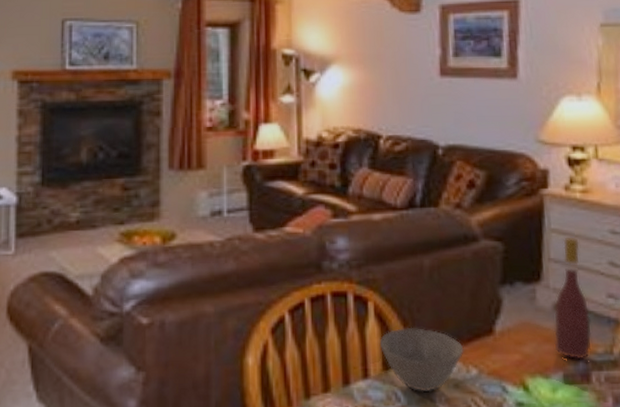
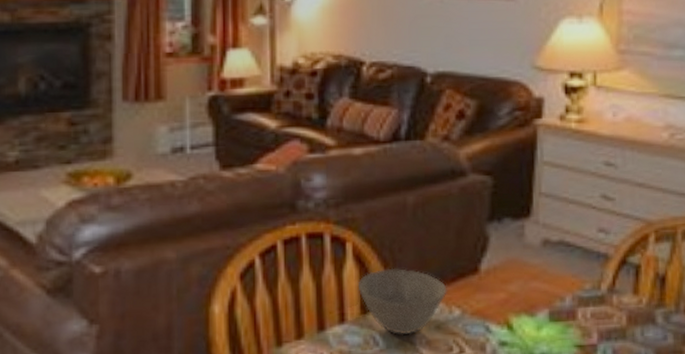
wine bottle: present [553,235,592,360] -> none [541,168,581,297]

